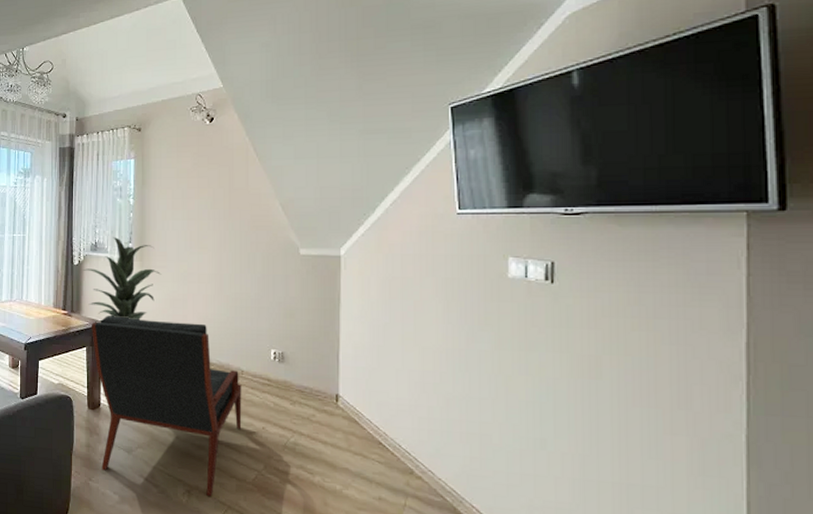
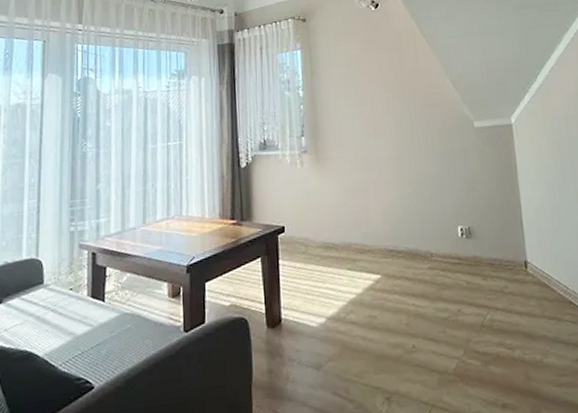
indoor plant: present [82,237,162,323] -> none [251,132,339,228]
armchair: present [92,316,242,497] -> none [266,210,437,400]

